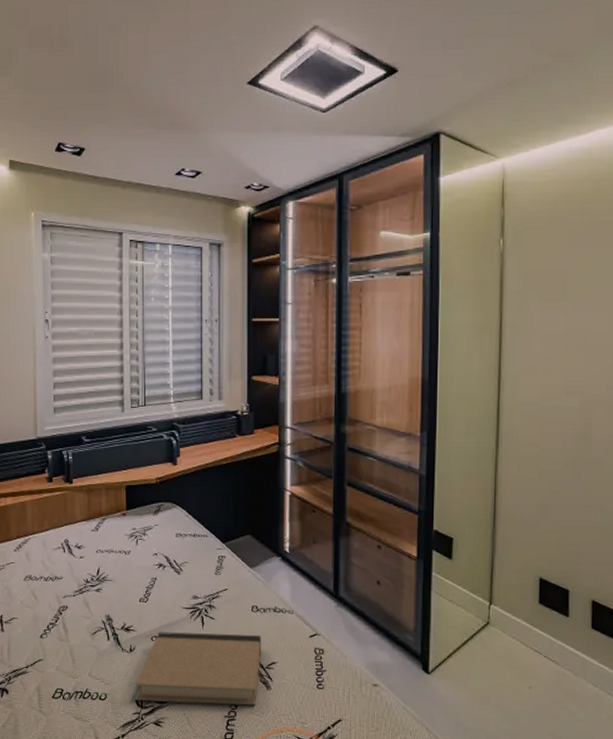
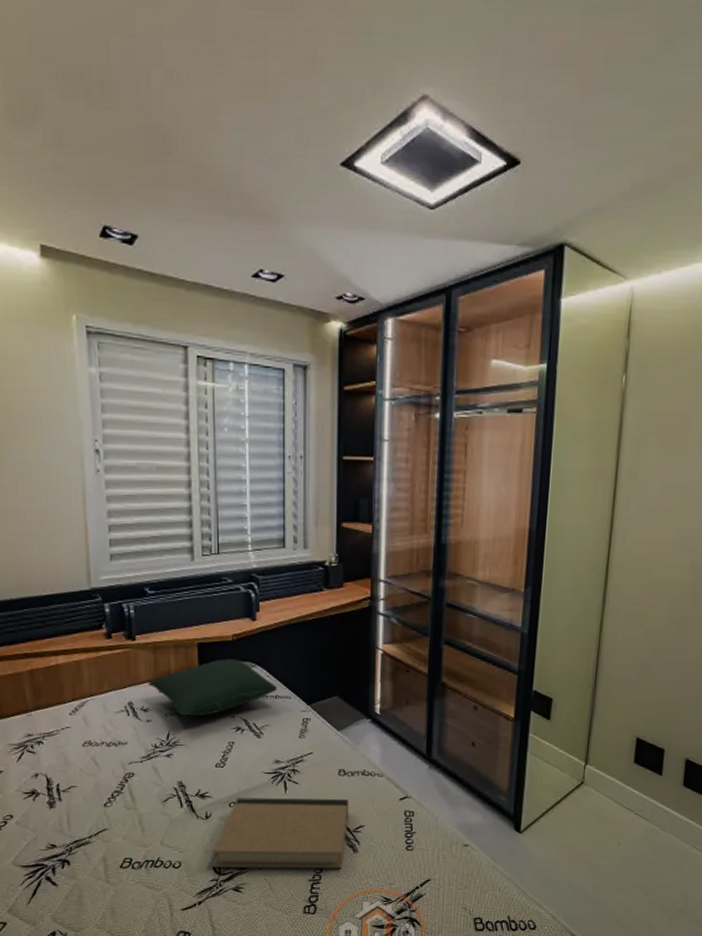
pillow: none [81,500,196,554] -> present [147,659,278,717]

